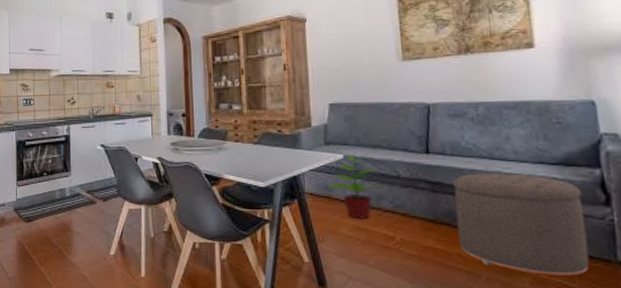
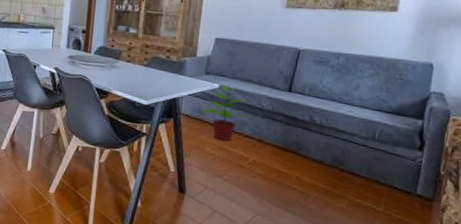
ottoman: present [452,173,590,276] -> none [299,113,404,202]

